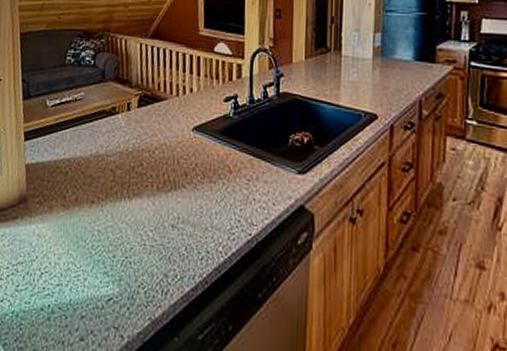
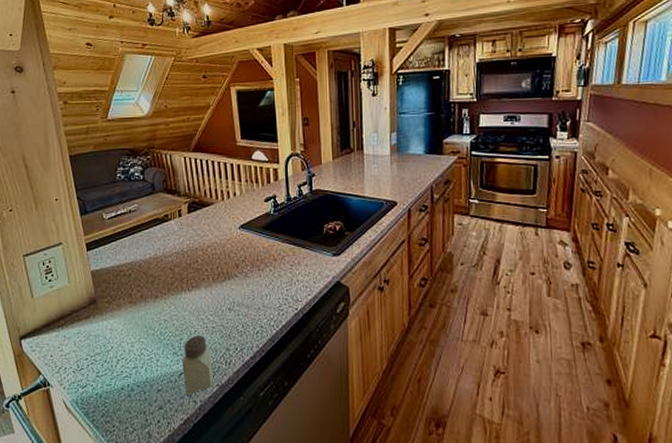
saltshaker: none [112,254,147,327] -> present [183,336,213,395]

